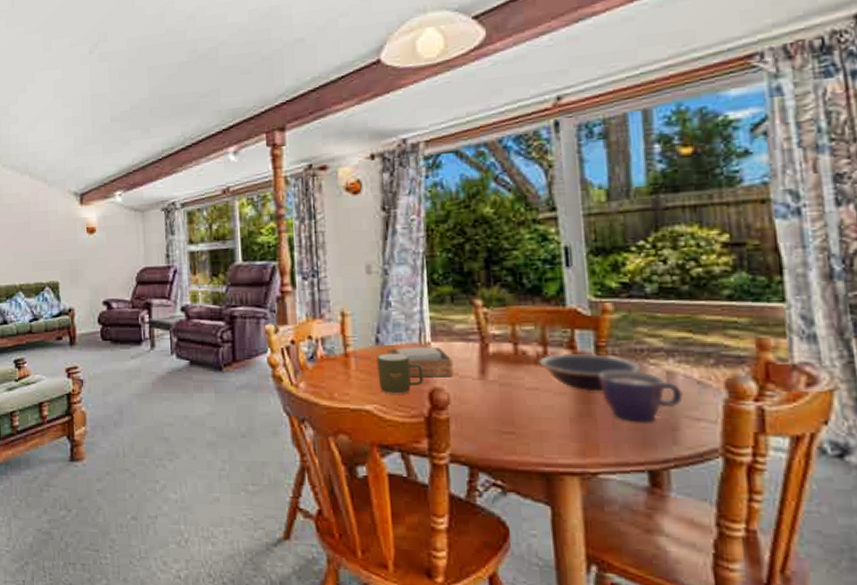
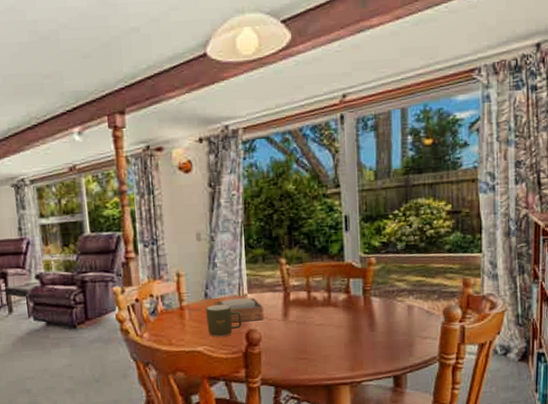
bowl: present [539,352,642,391] -> none [325,295,392,323]
cup: present [599,369,683,423] -> none [365,306,417,343]

